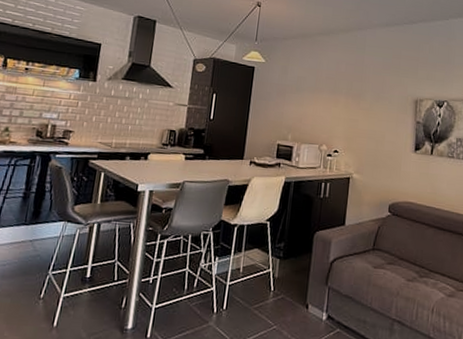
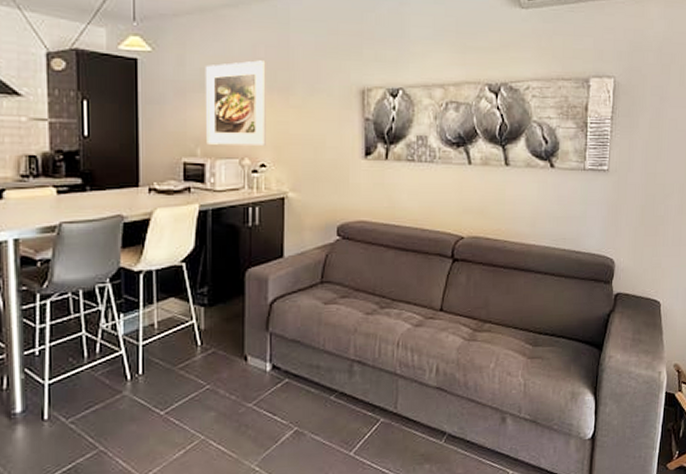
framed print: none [296,73,346,137] -> present [205,60,266,147]

